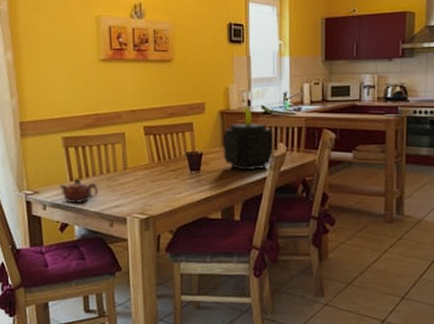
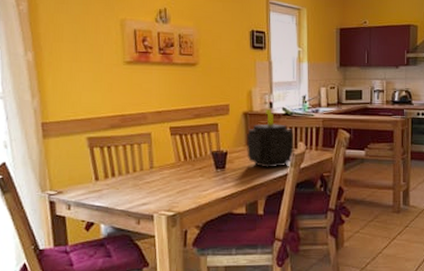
teapot: present [60,178,99,203] -> none [85,177,125,202]

